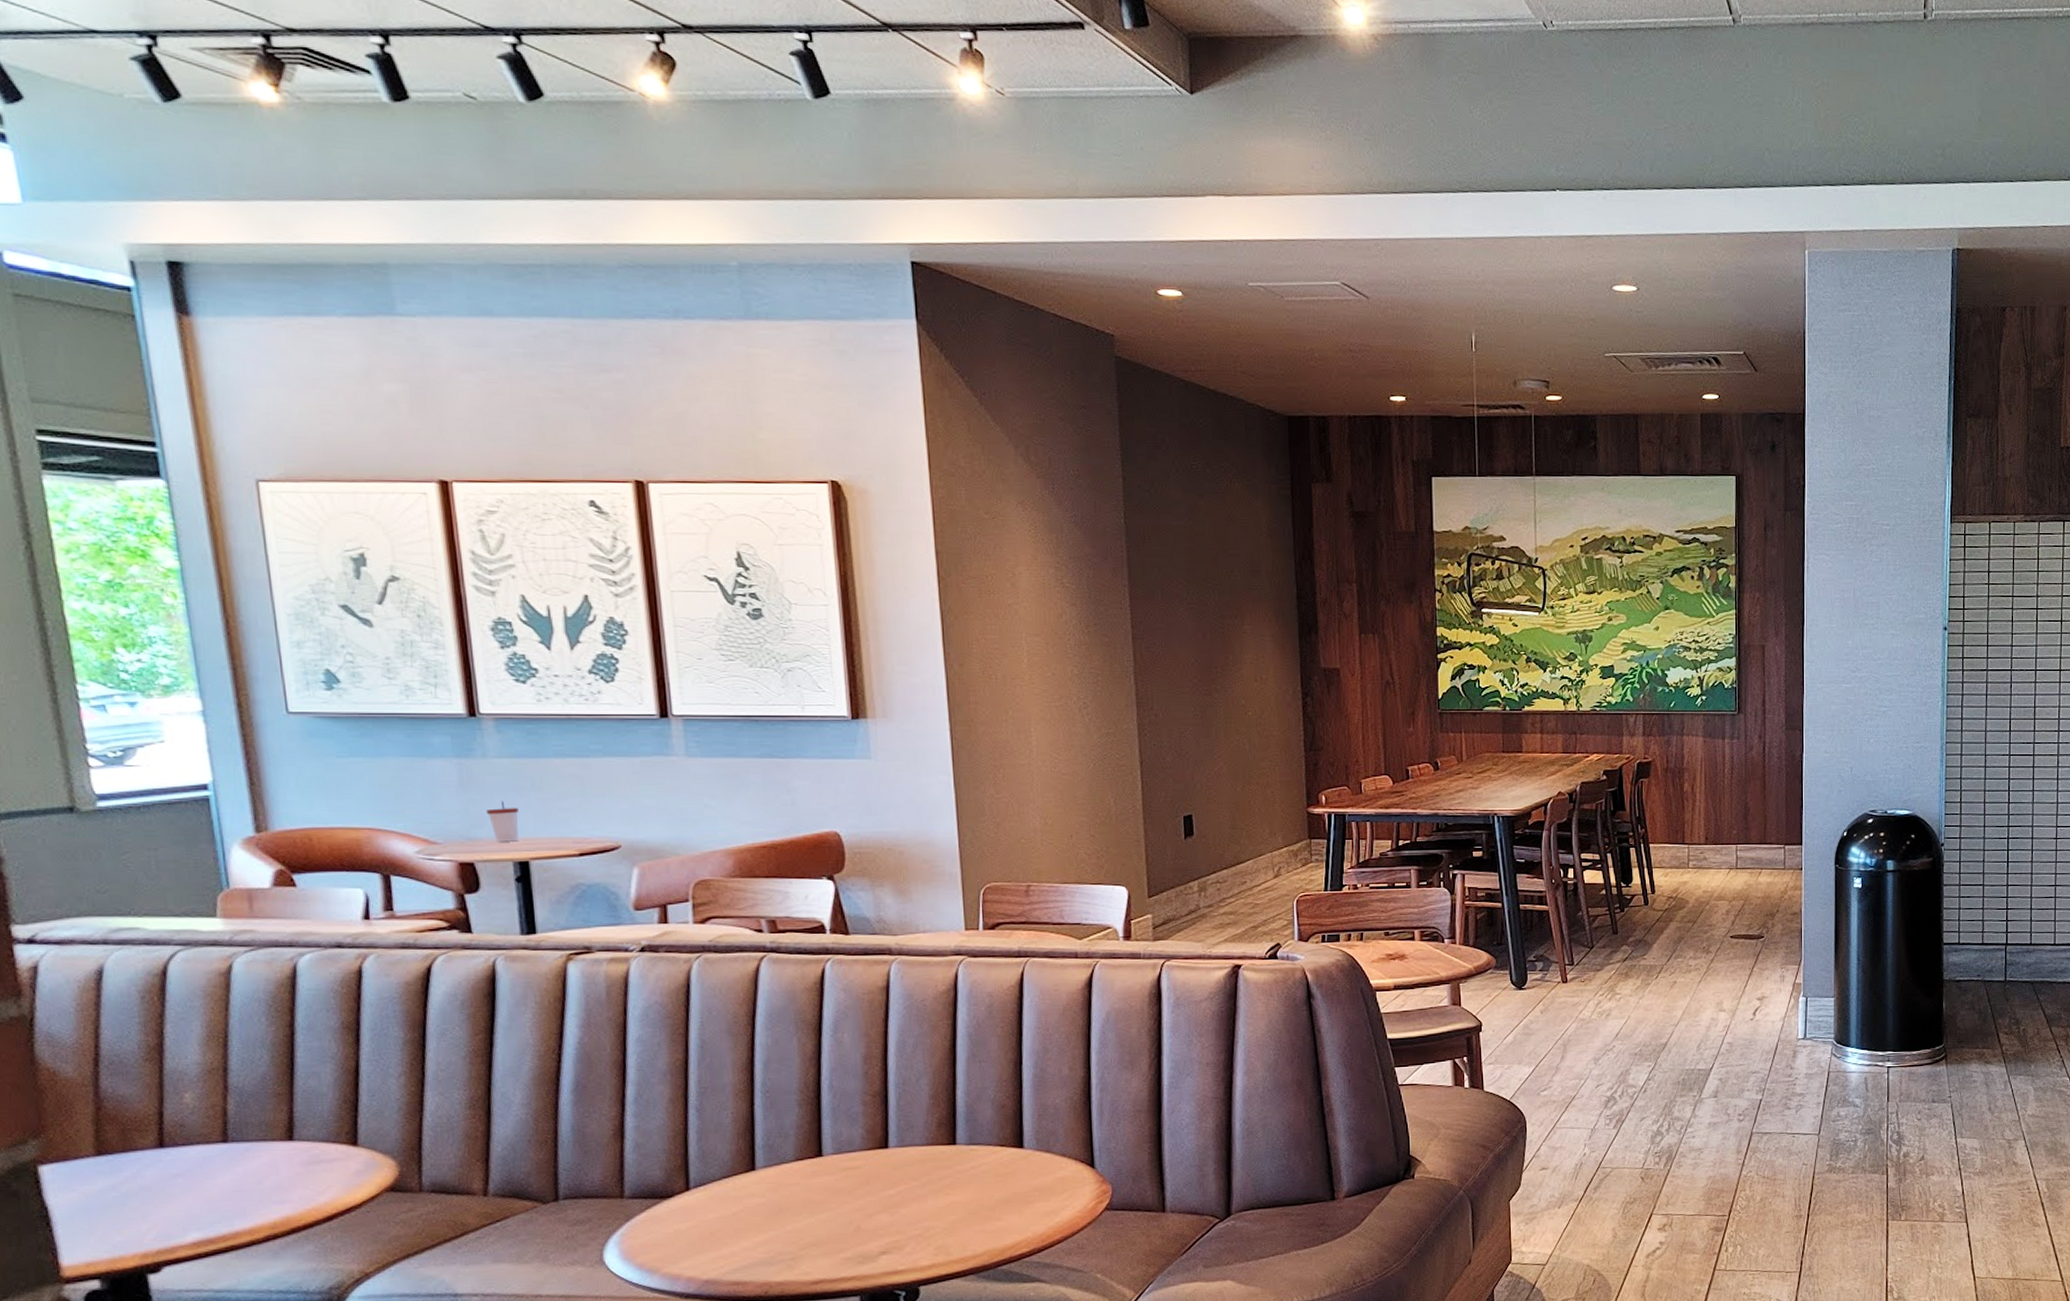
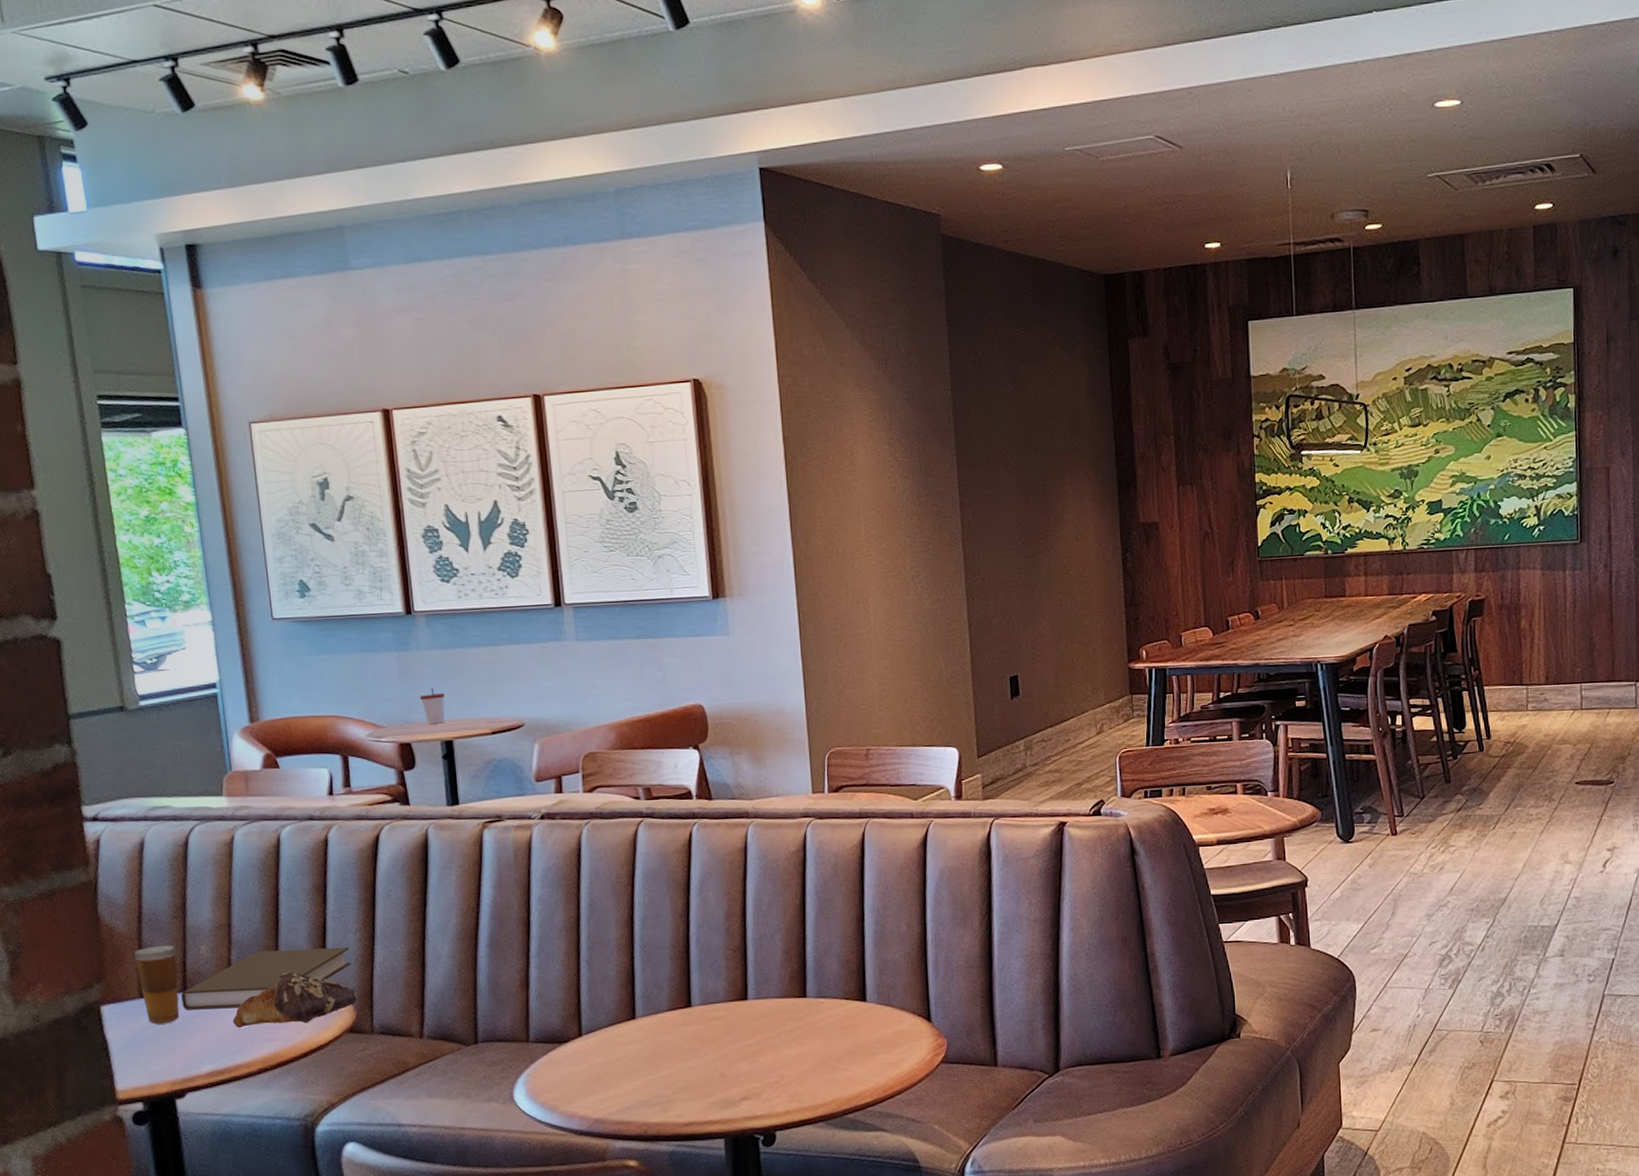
beverage cup: none [87,1093,154,1187] -> present [134,946,180,1025]
book: none [156,1093,393,1169] -> present [181,946,351,1010]
pastry: none [229,1123,401,1190] -> present [232,972,358,1029]

